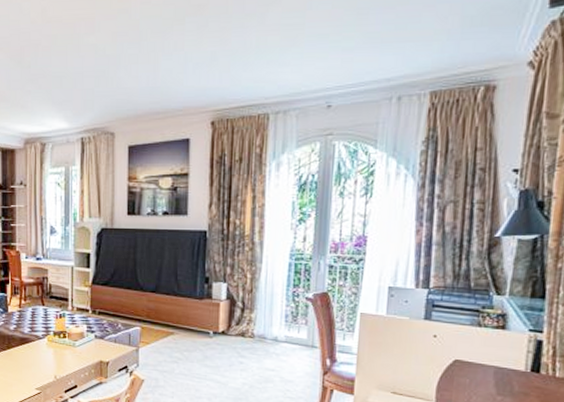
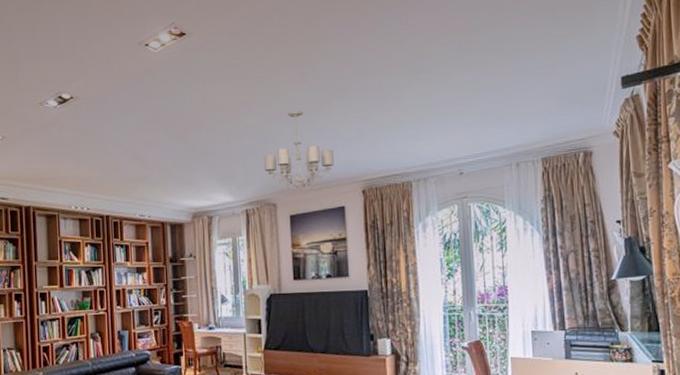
chandelier: none [104,28,182,120] -> present [263,110,334,191]

